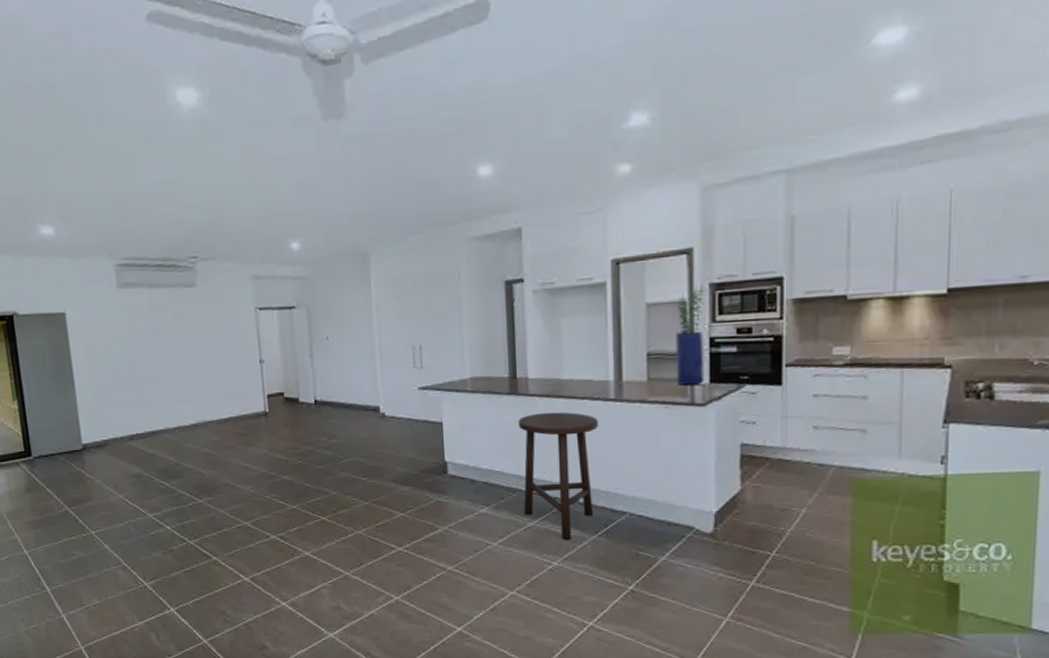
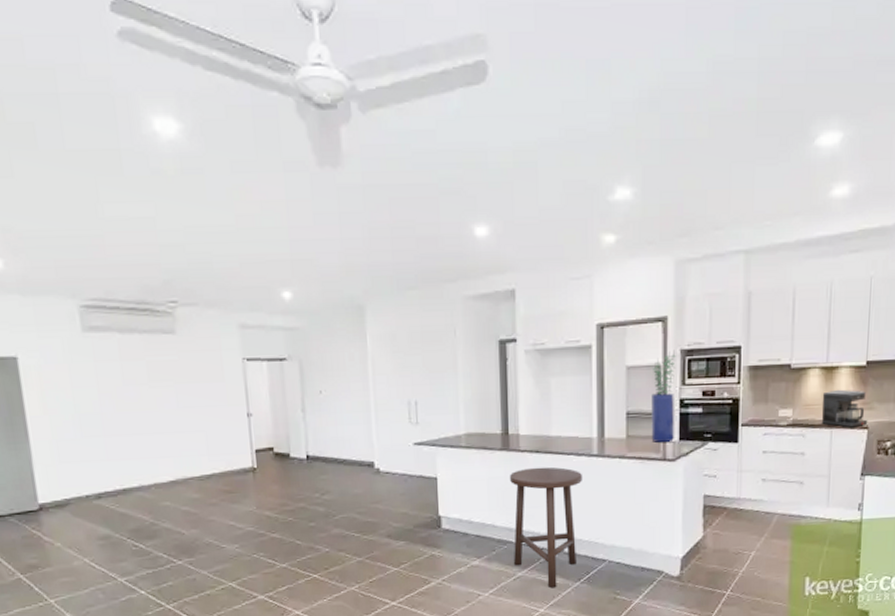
coffee maker: none [888,322,952,368] -> present [821,389,868,428]

